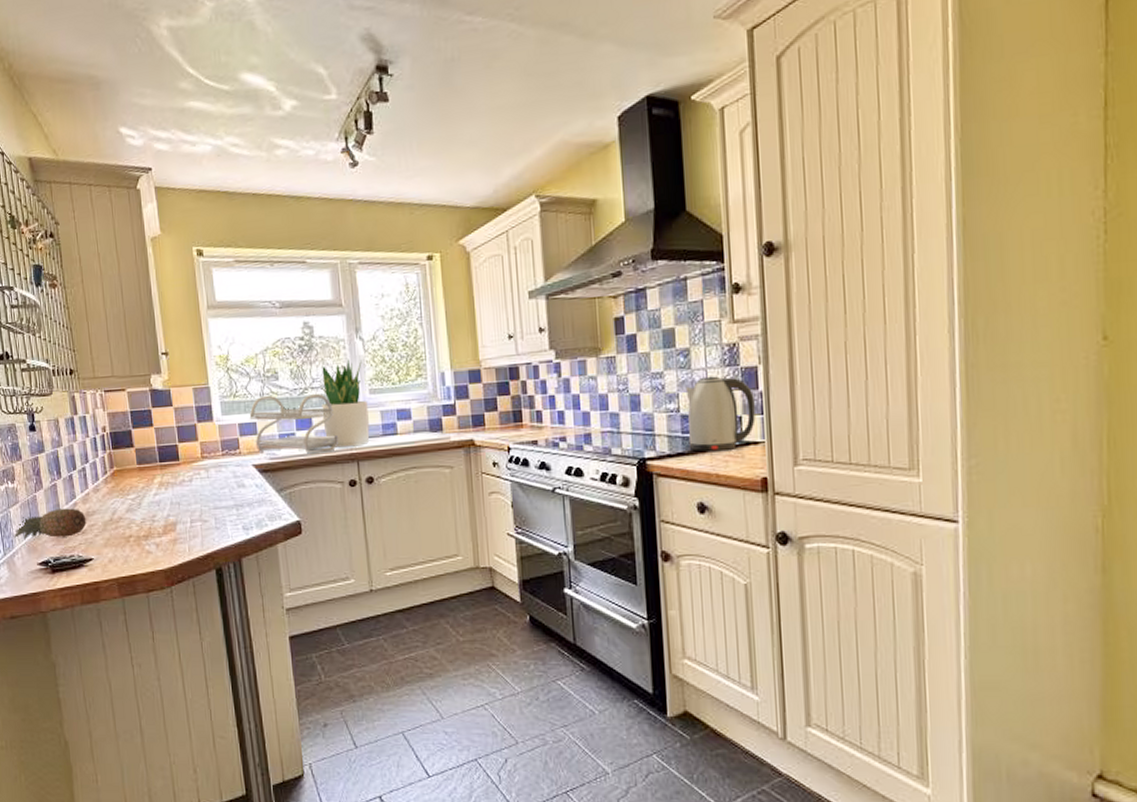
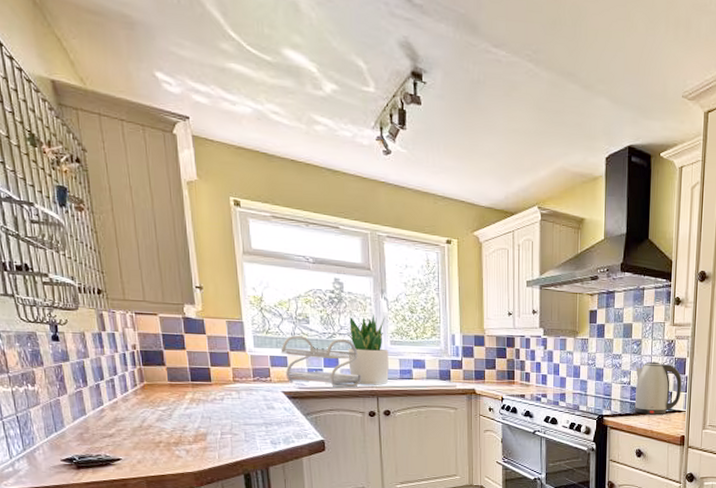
fruit: present [13,508,87,539] -> none [34,413,115,439]

